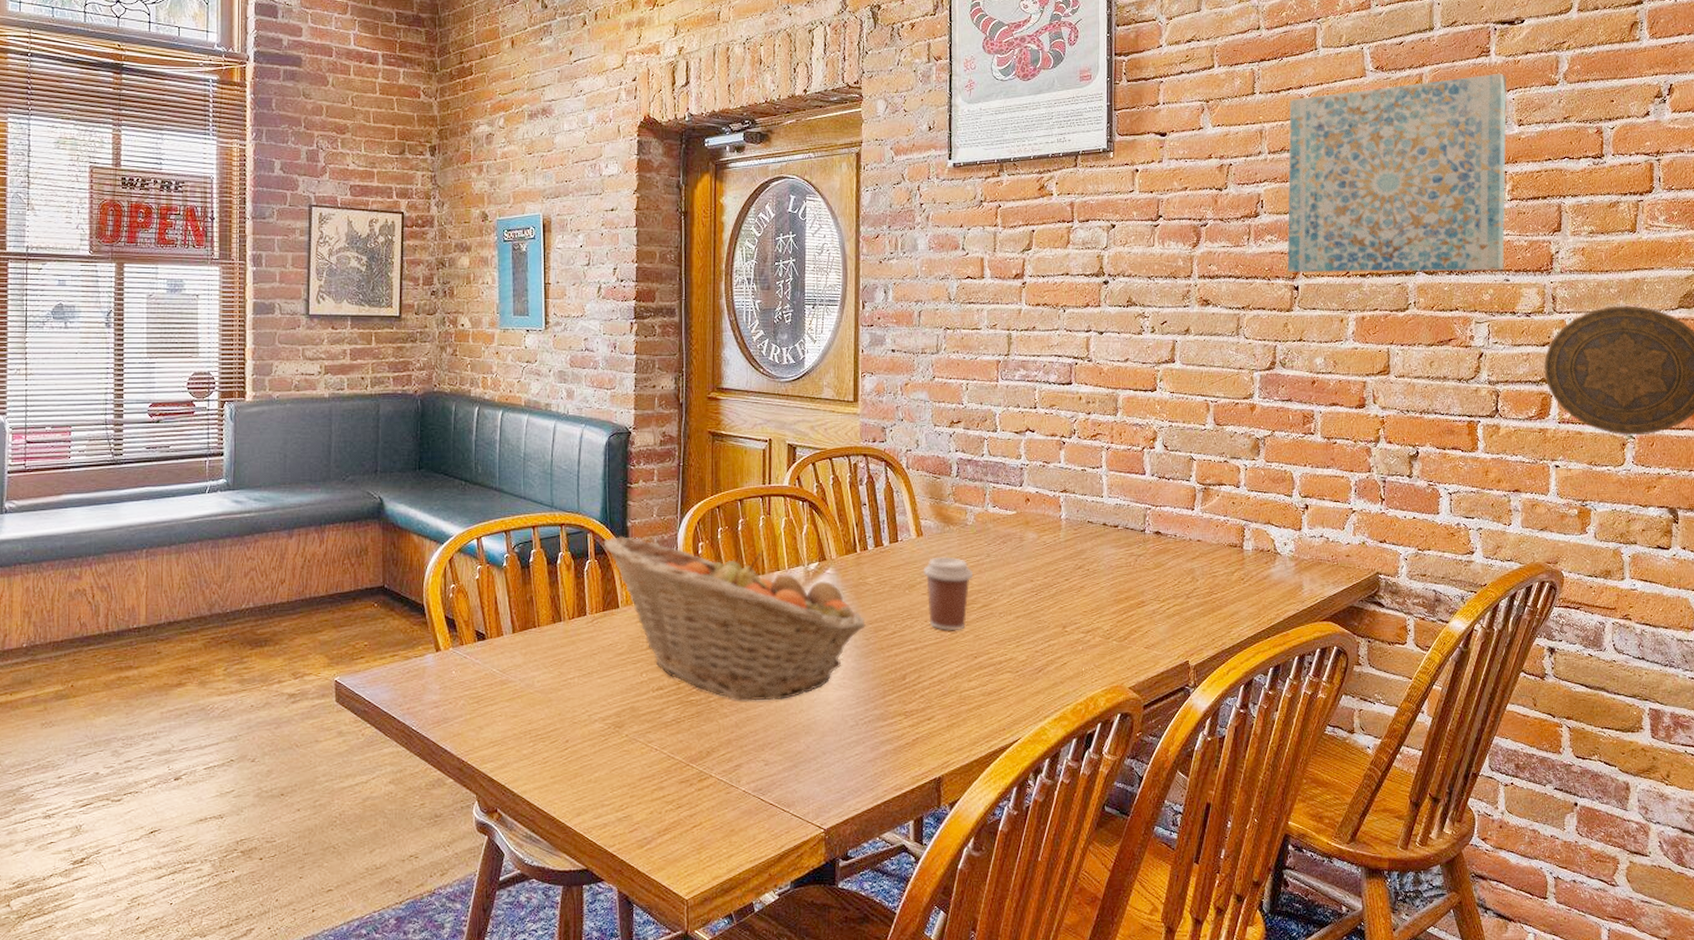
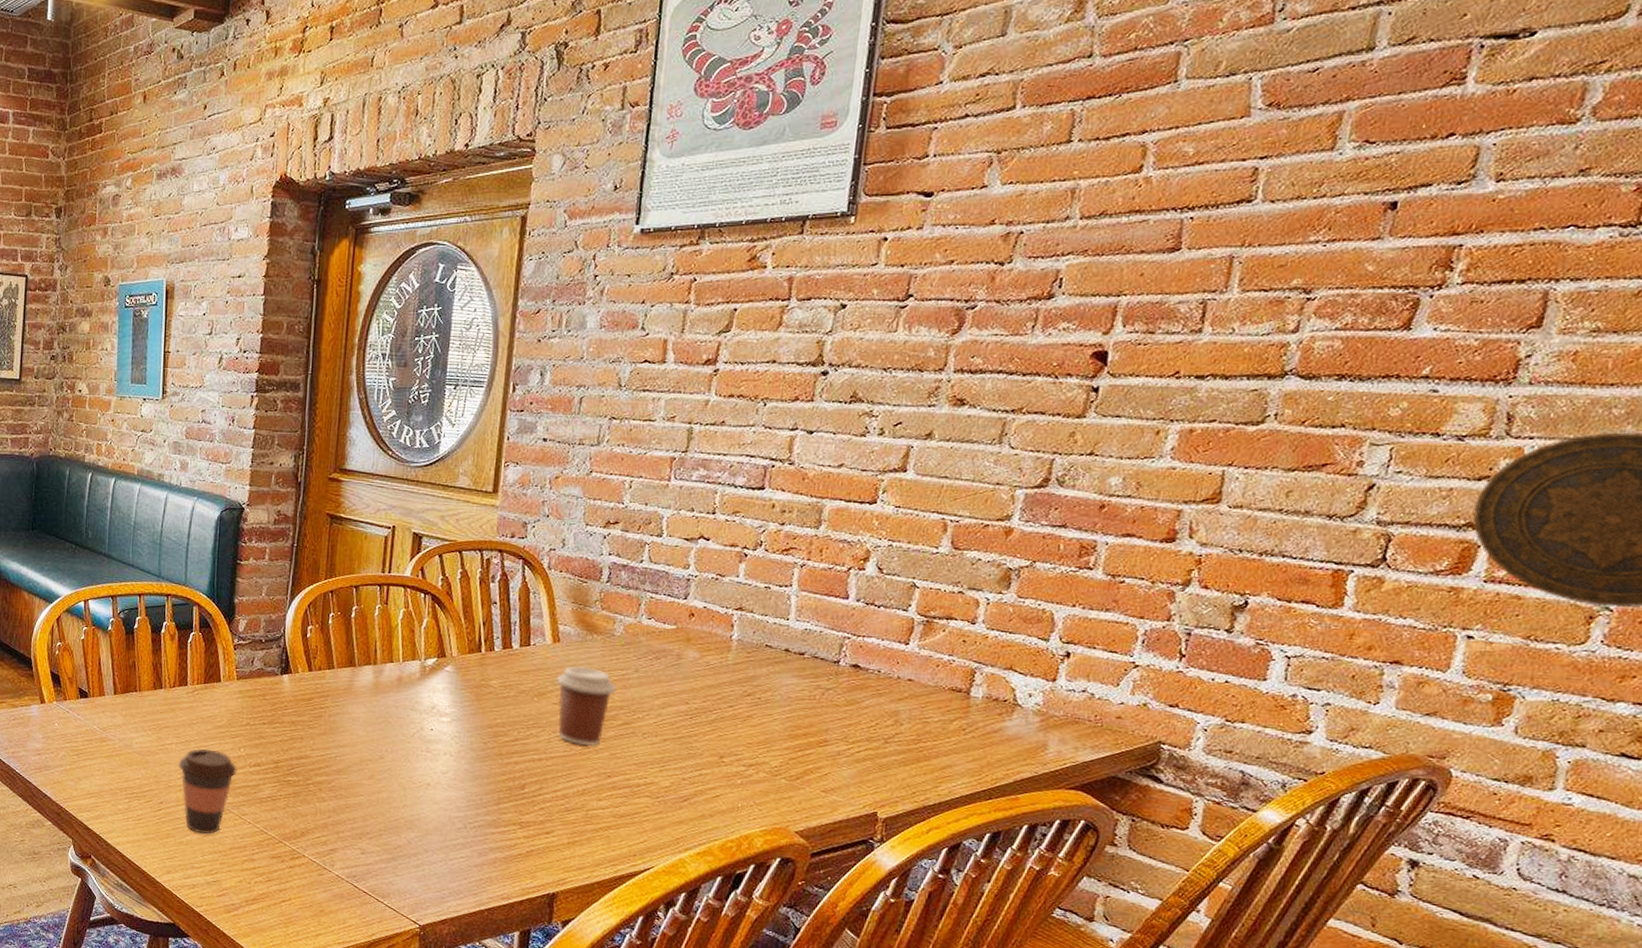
coffee cup: none [583,678,640,767] -> present [179,748,237,834]
fruit basket: present [603,537,866,701] -> none [209,612,484,792]
wall art: present [1287,73,1507,273] -> none [1085,108,1488,378]

